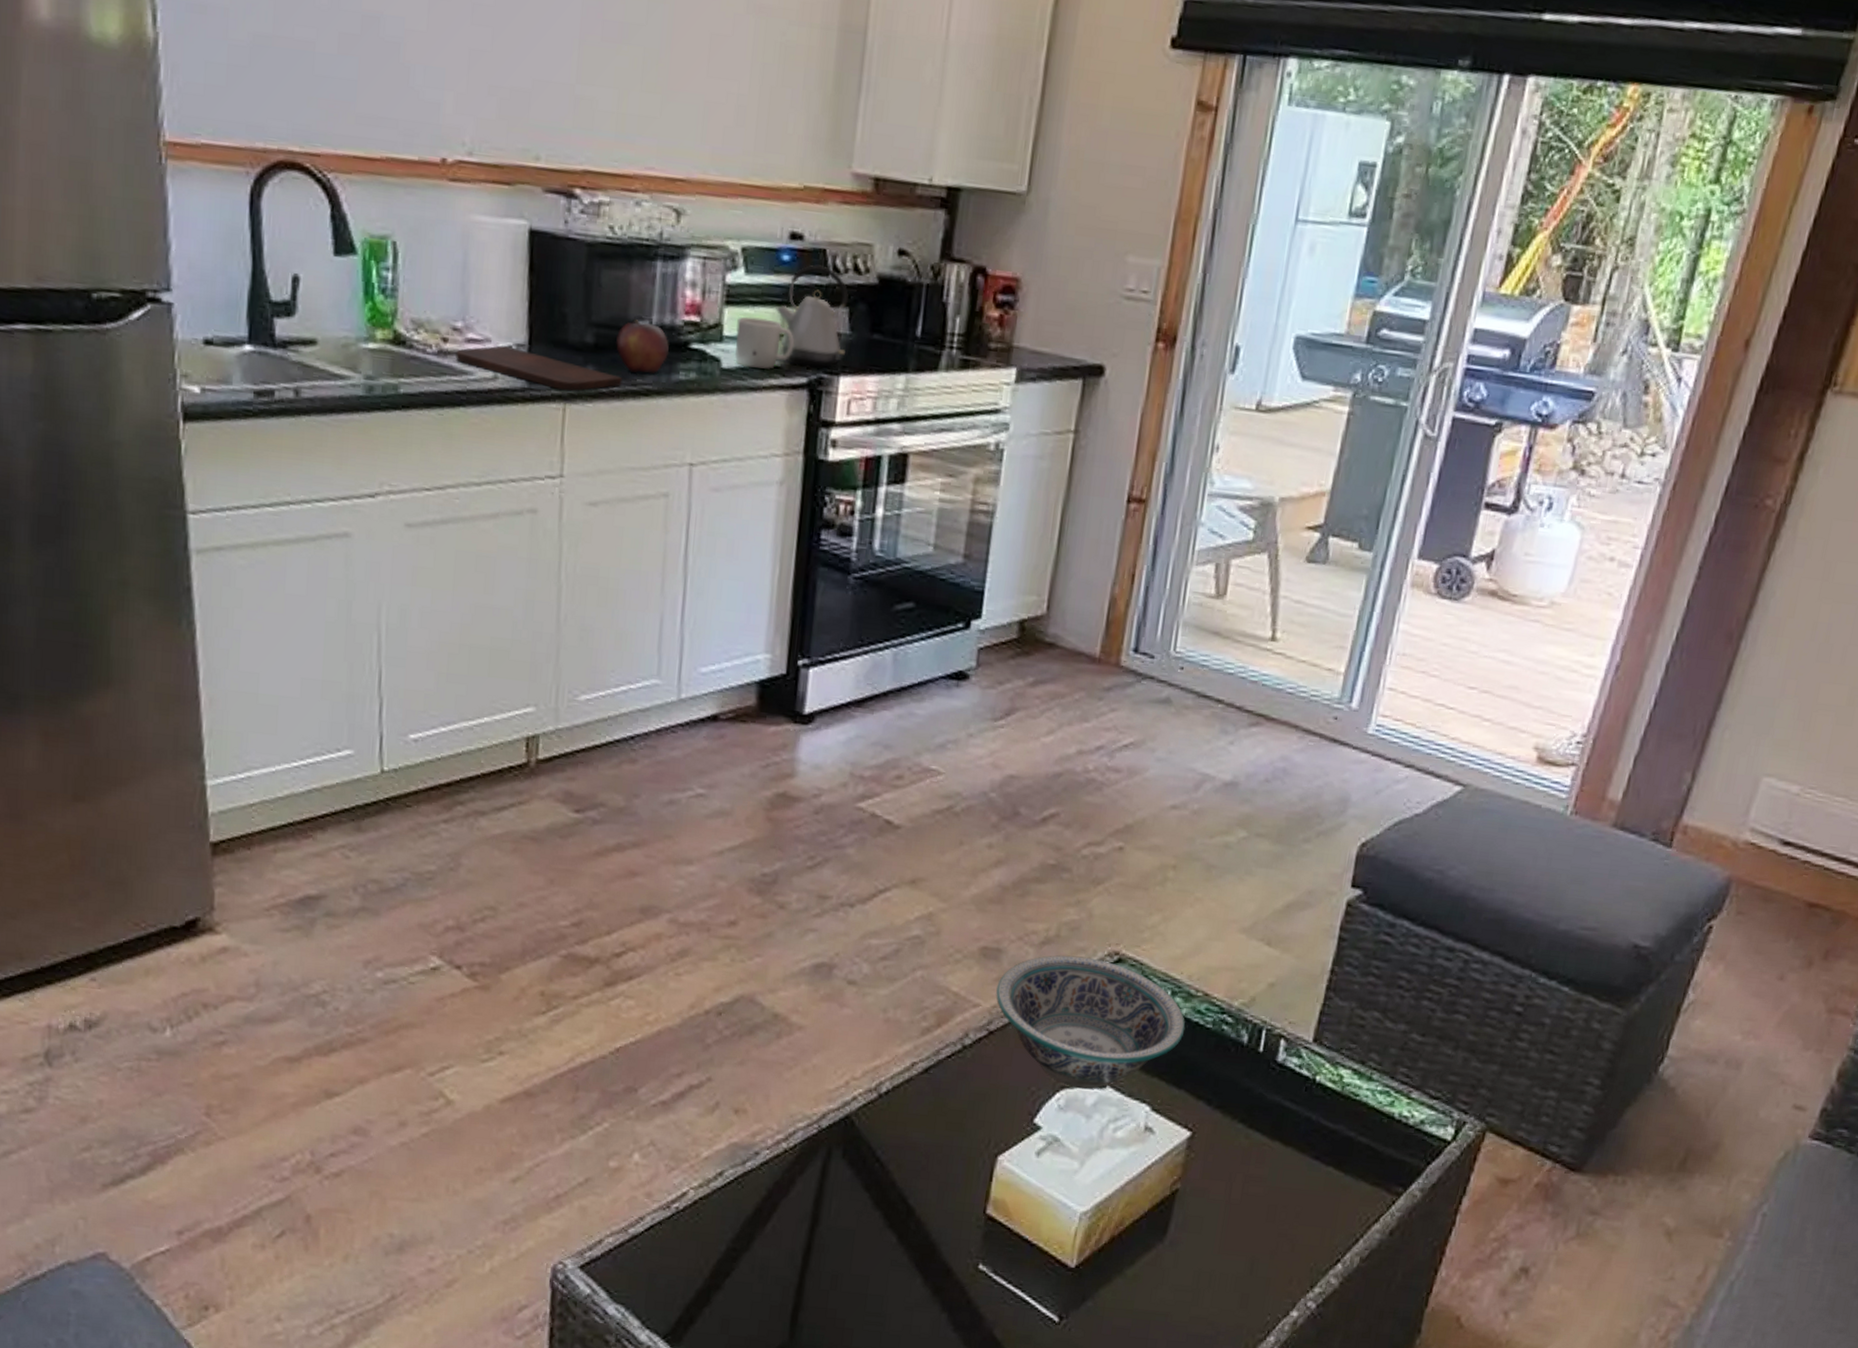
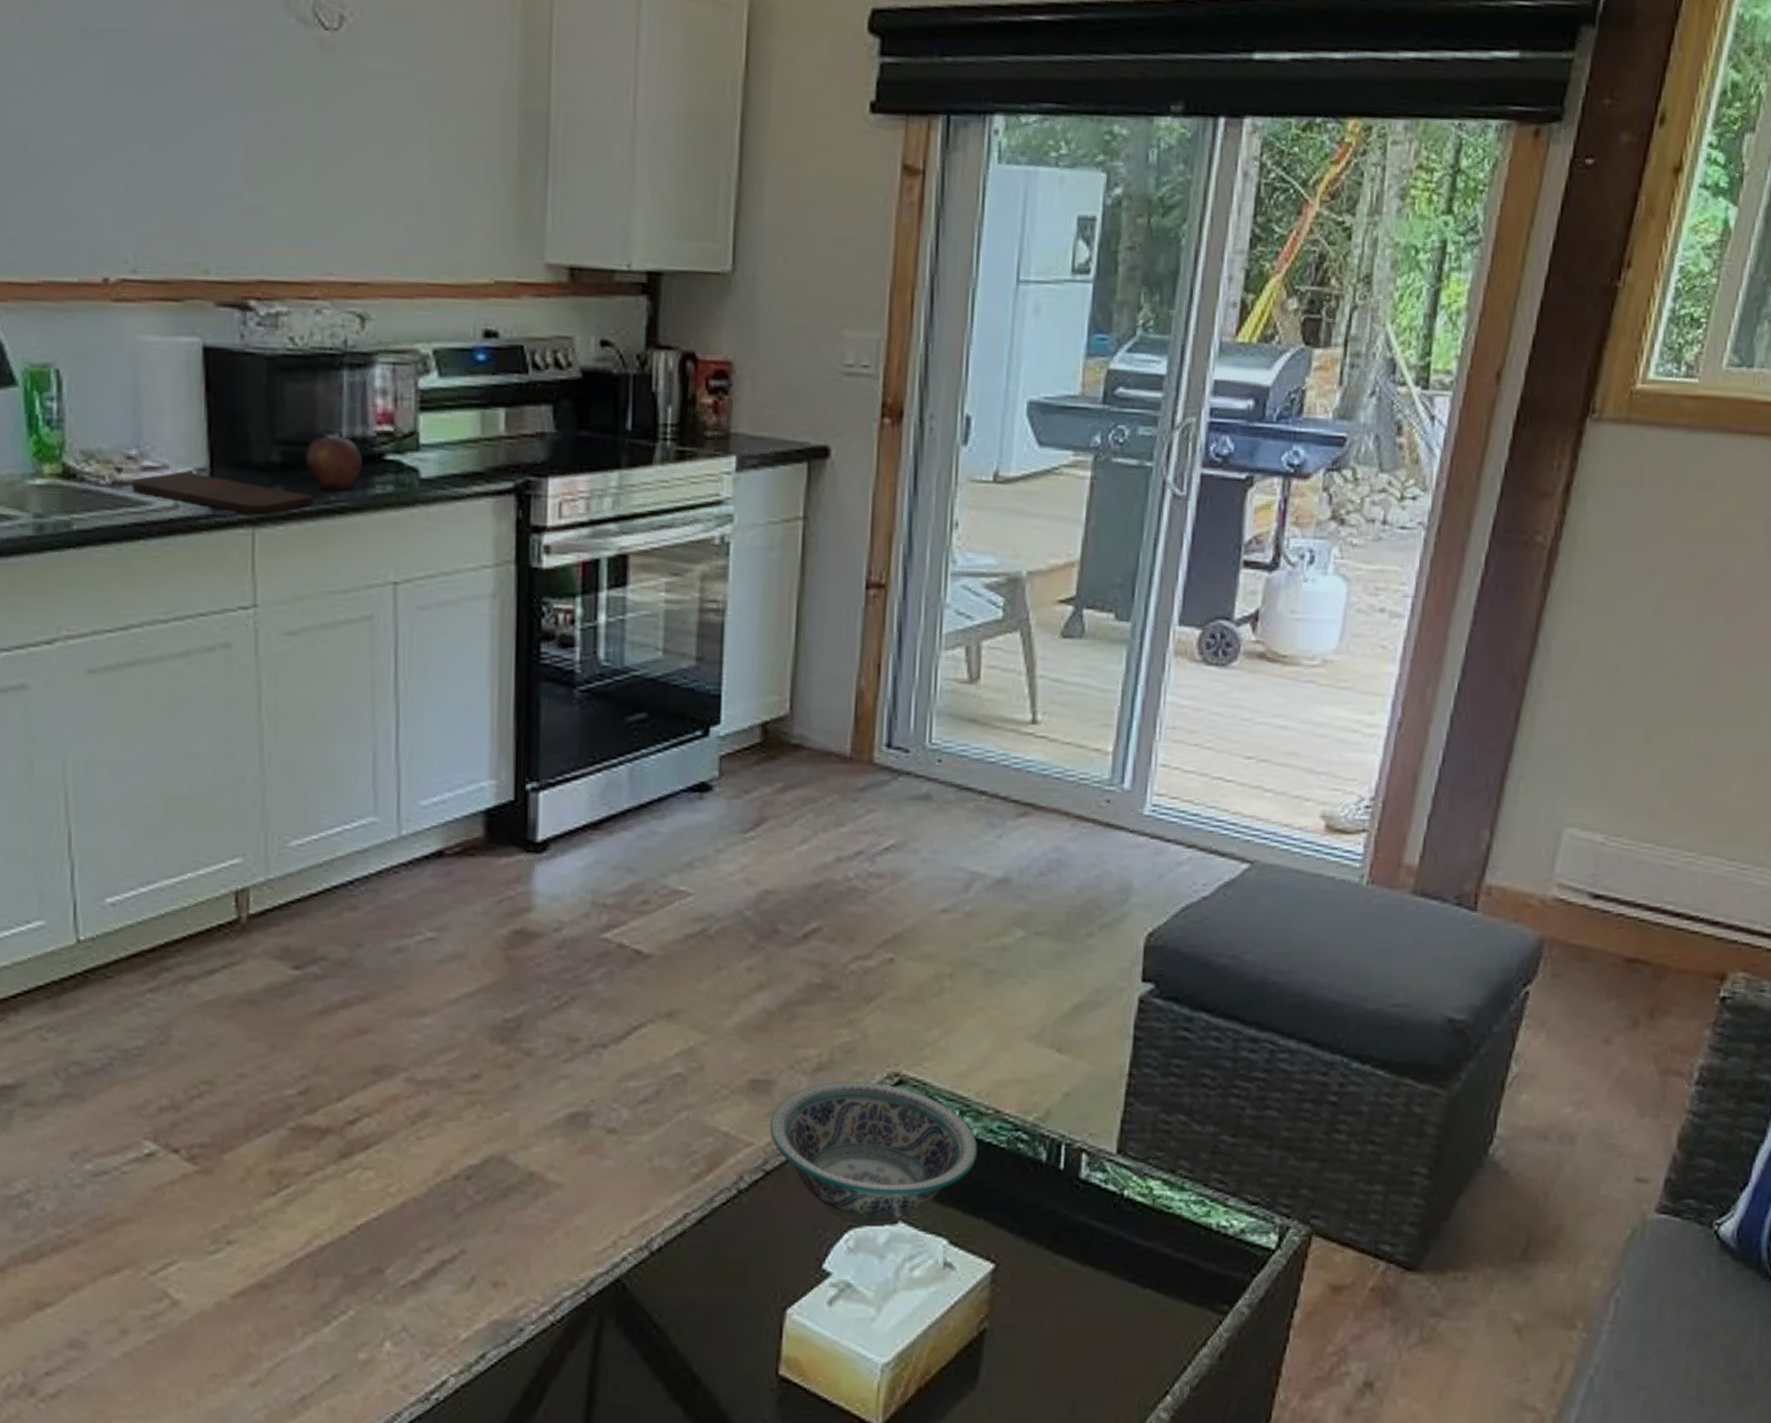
mug: present [735,316,795,370] -> none [433,422,497,477]
kettle: present [775,265,849,368] -> none [474,362,552,471]

